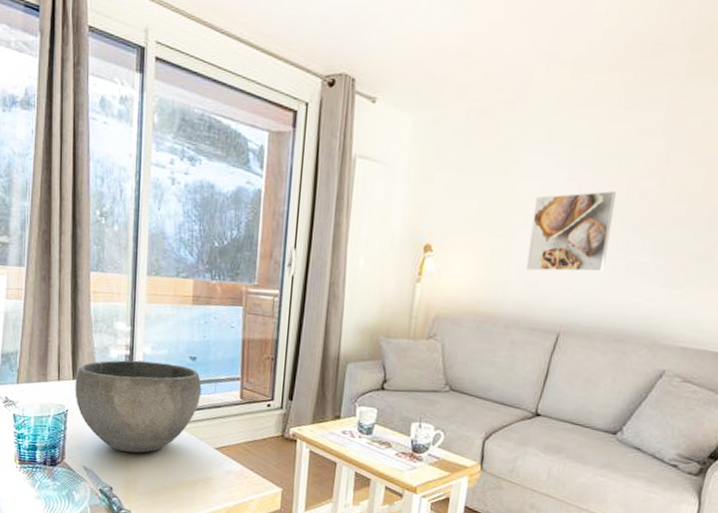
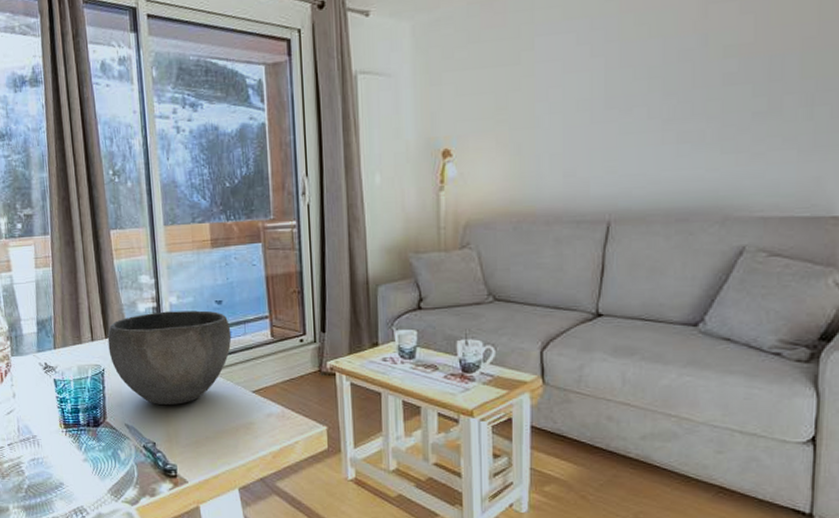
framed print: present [526,190,617,272] -> none [559,58,651,159]

